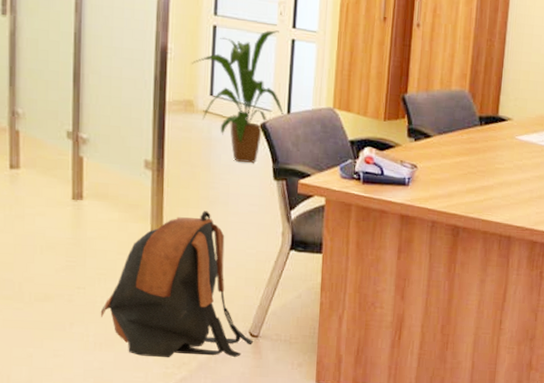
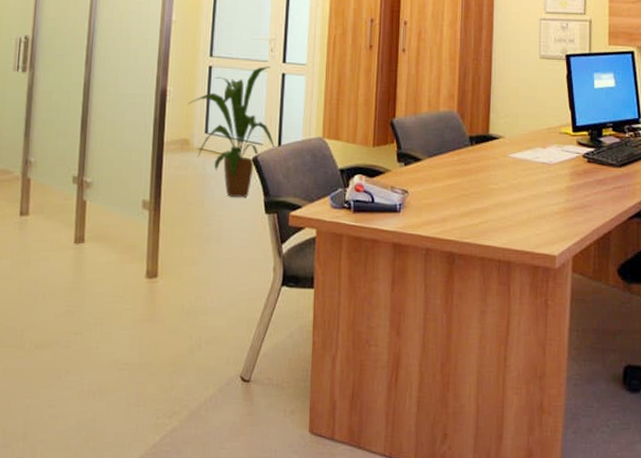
backpack: present [100,211,253,358] -> none [95,248,244,407]

